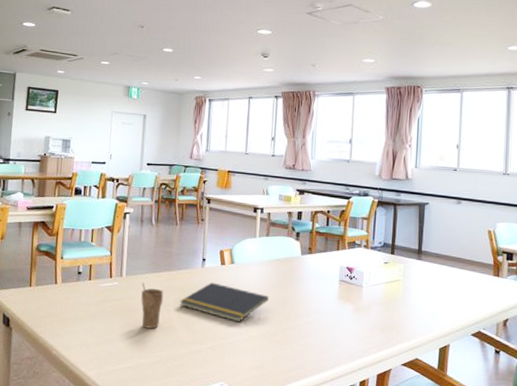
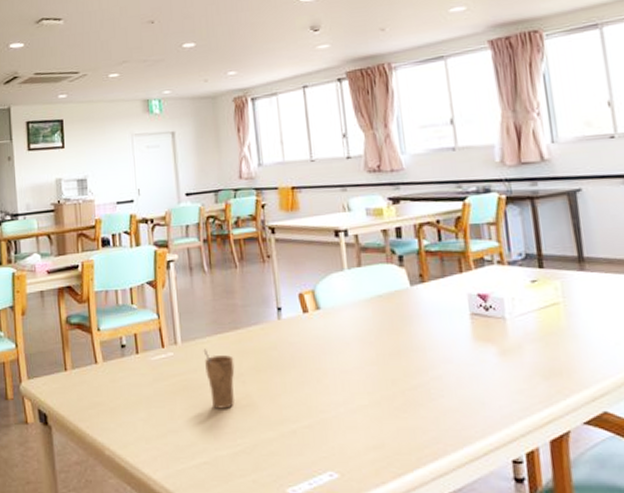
notepad: present [180,282,269,322] -> none [257,337,376,388]

